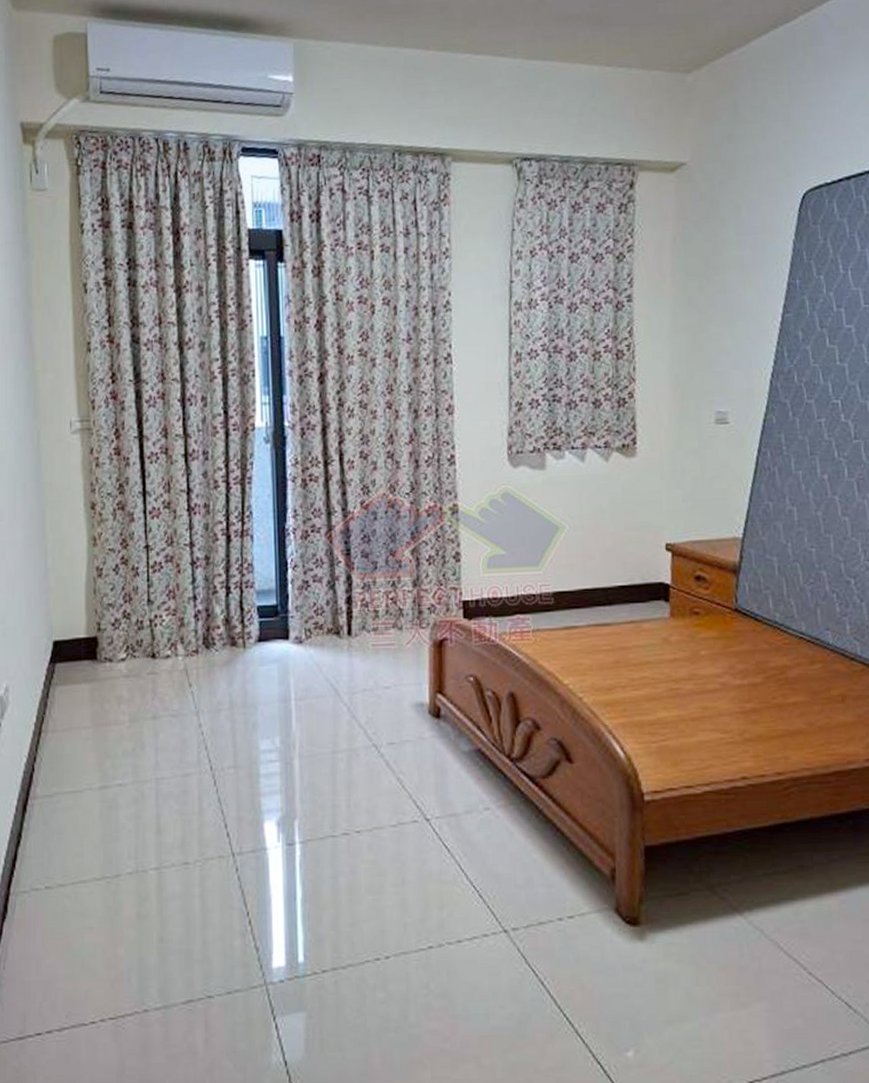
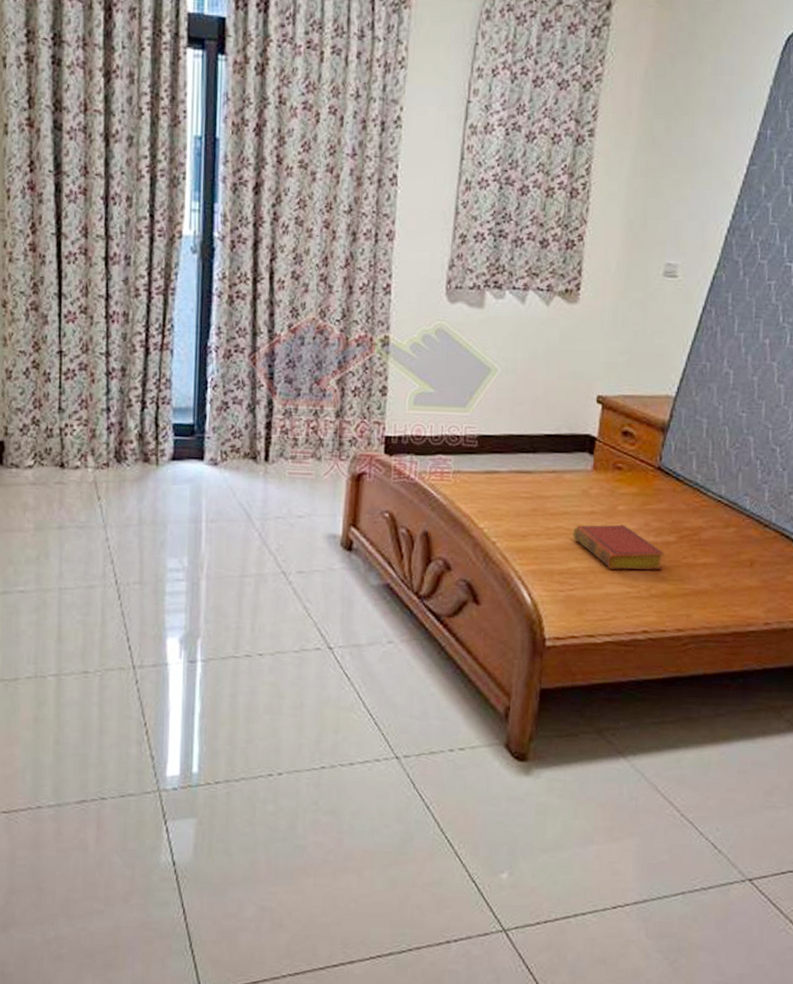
book: none [657,669,754,716] -> present [572,524,665,570]

